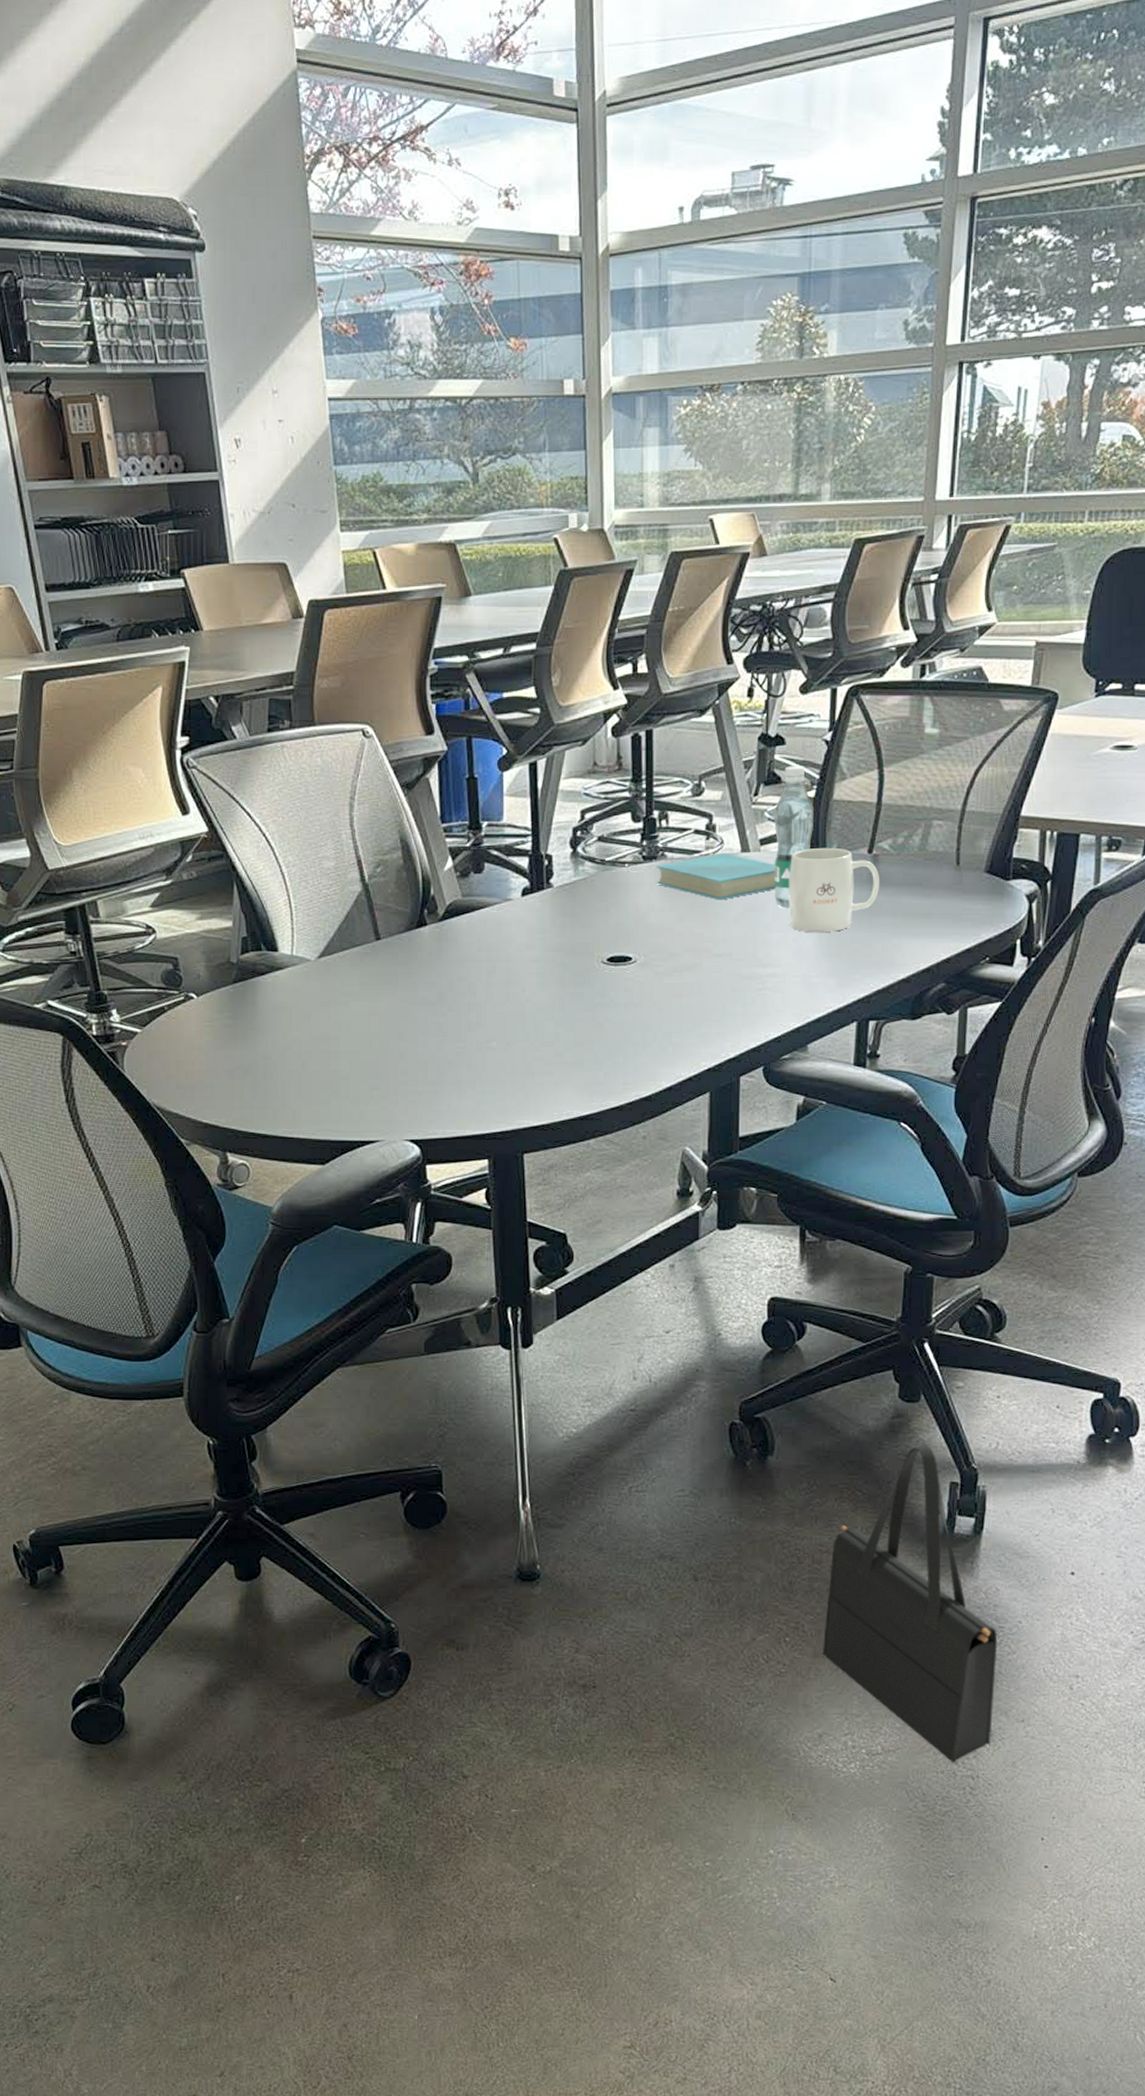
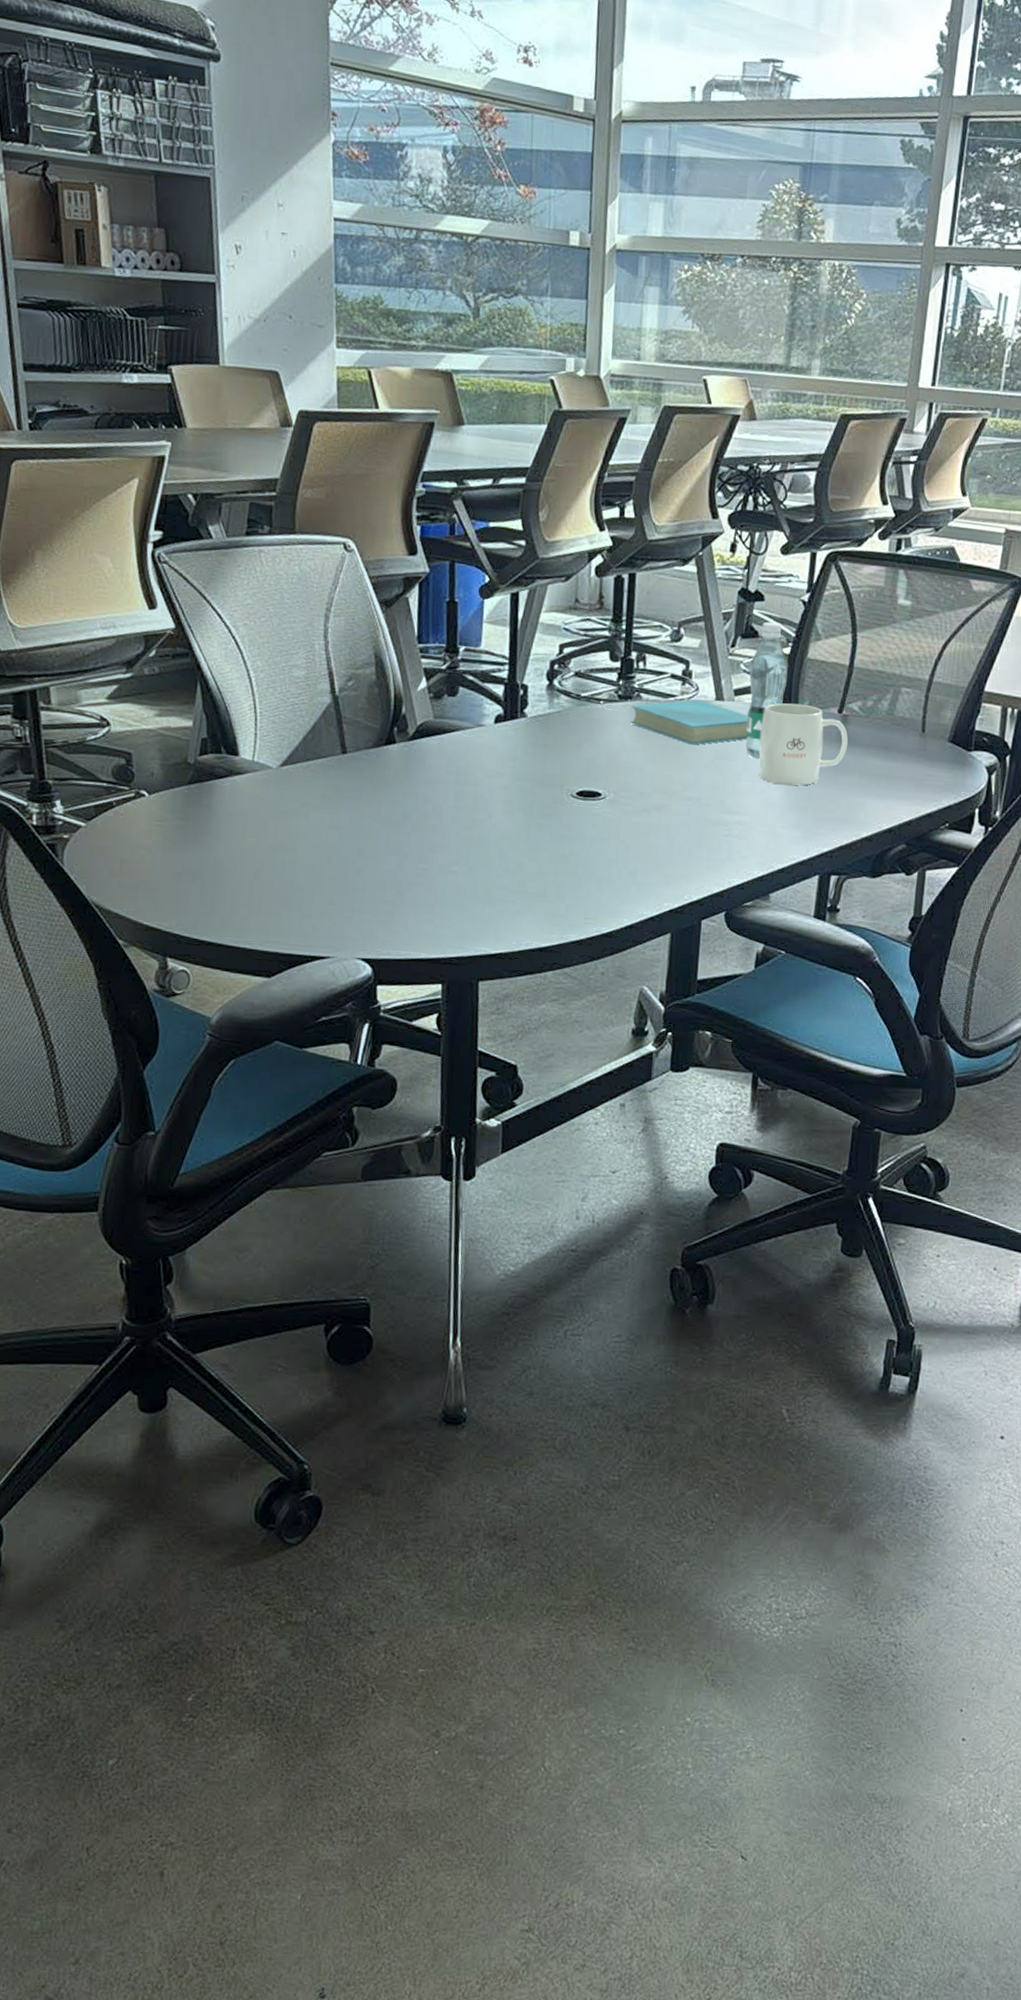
tote bag: present [822,1443,998,1763] -> none [751,1299,927,1629]

